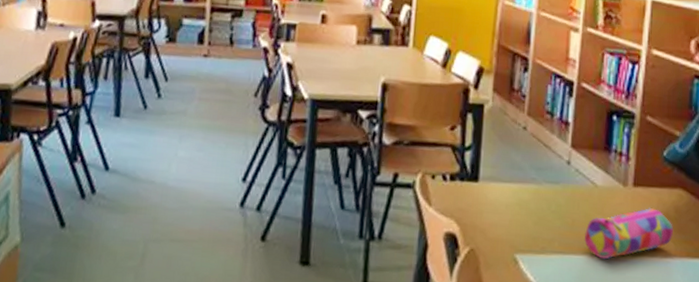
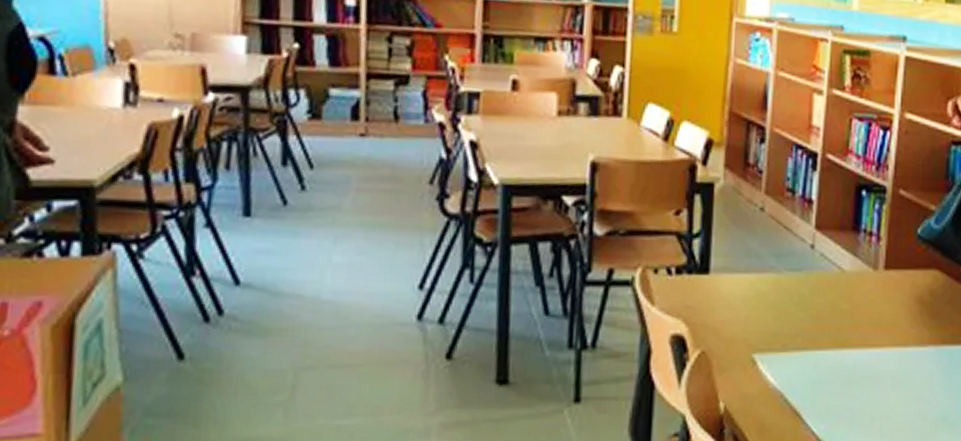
pencil case: present [584,207,673,260] -> none [830,292,928,353]

